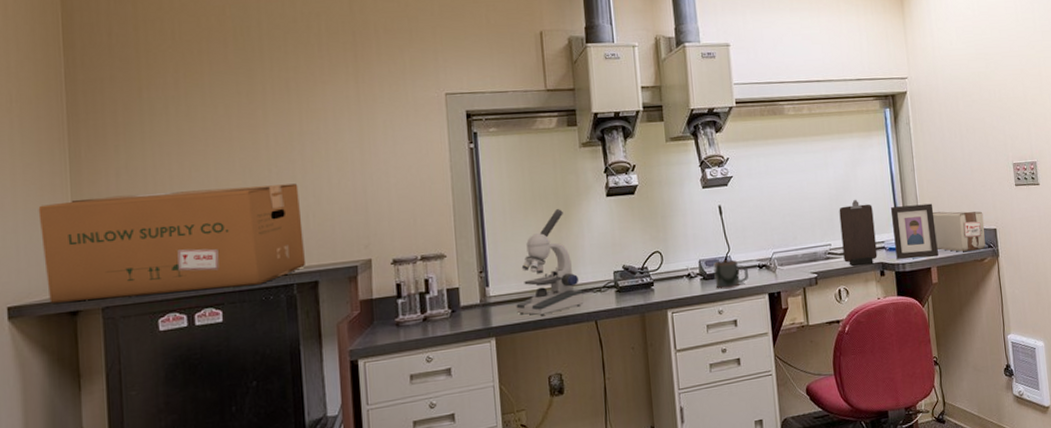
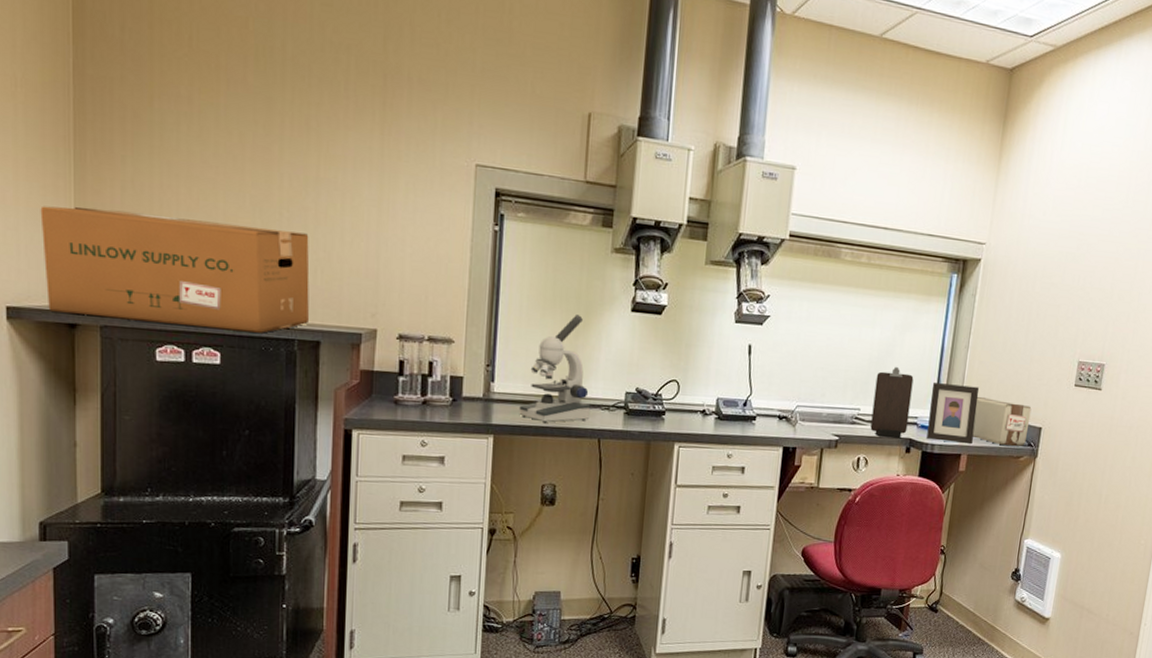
mug: present [713,259,749,290] -> none [729,403,767,436]

